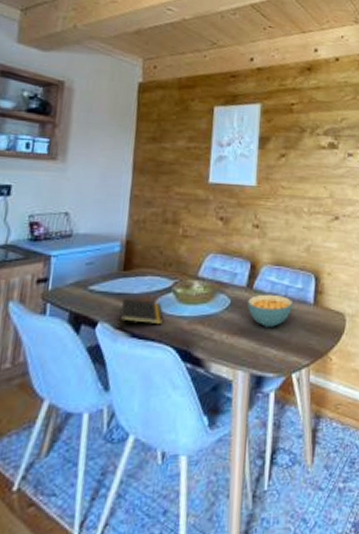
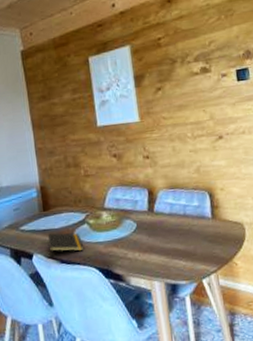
cereal bowl: present [247,294,294,327] -> none [151,214,193,243]

